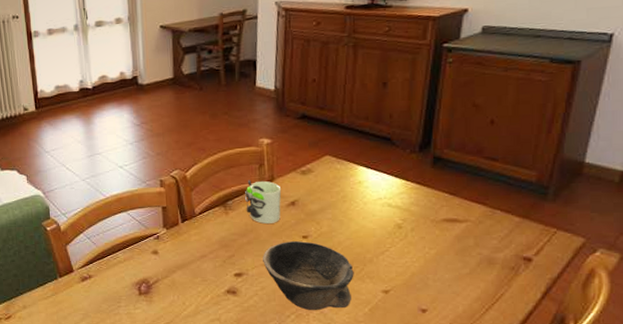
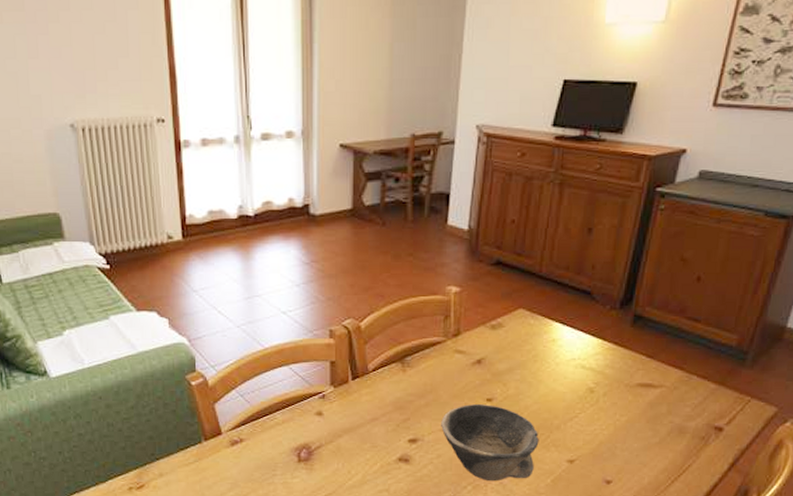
mug: present [244,180,282,224] -> none [425,333,468,384]

